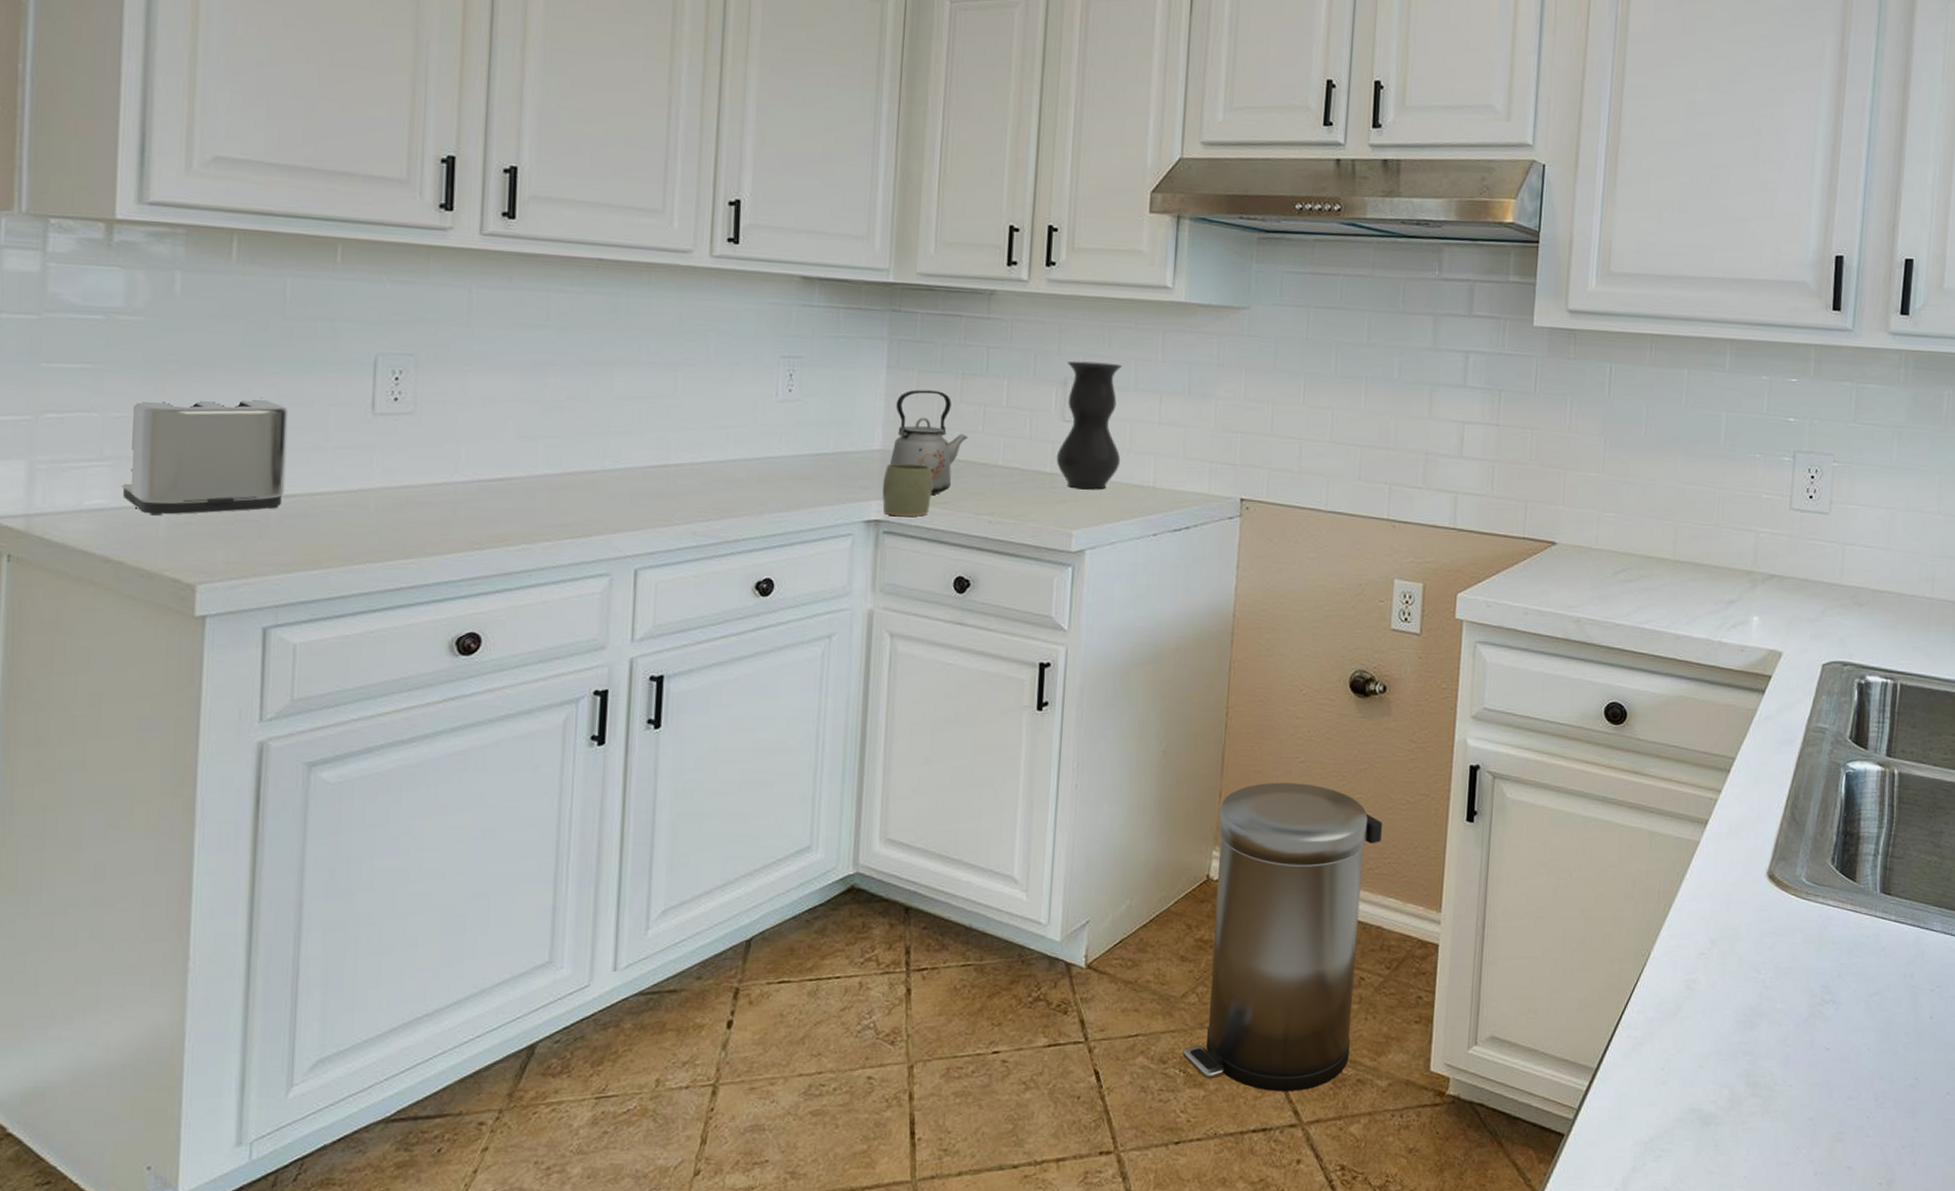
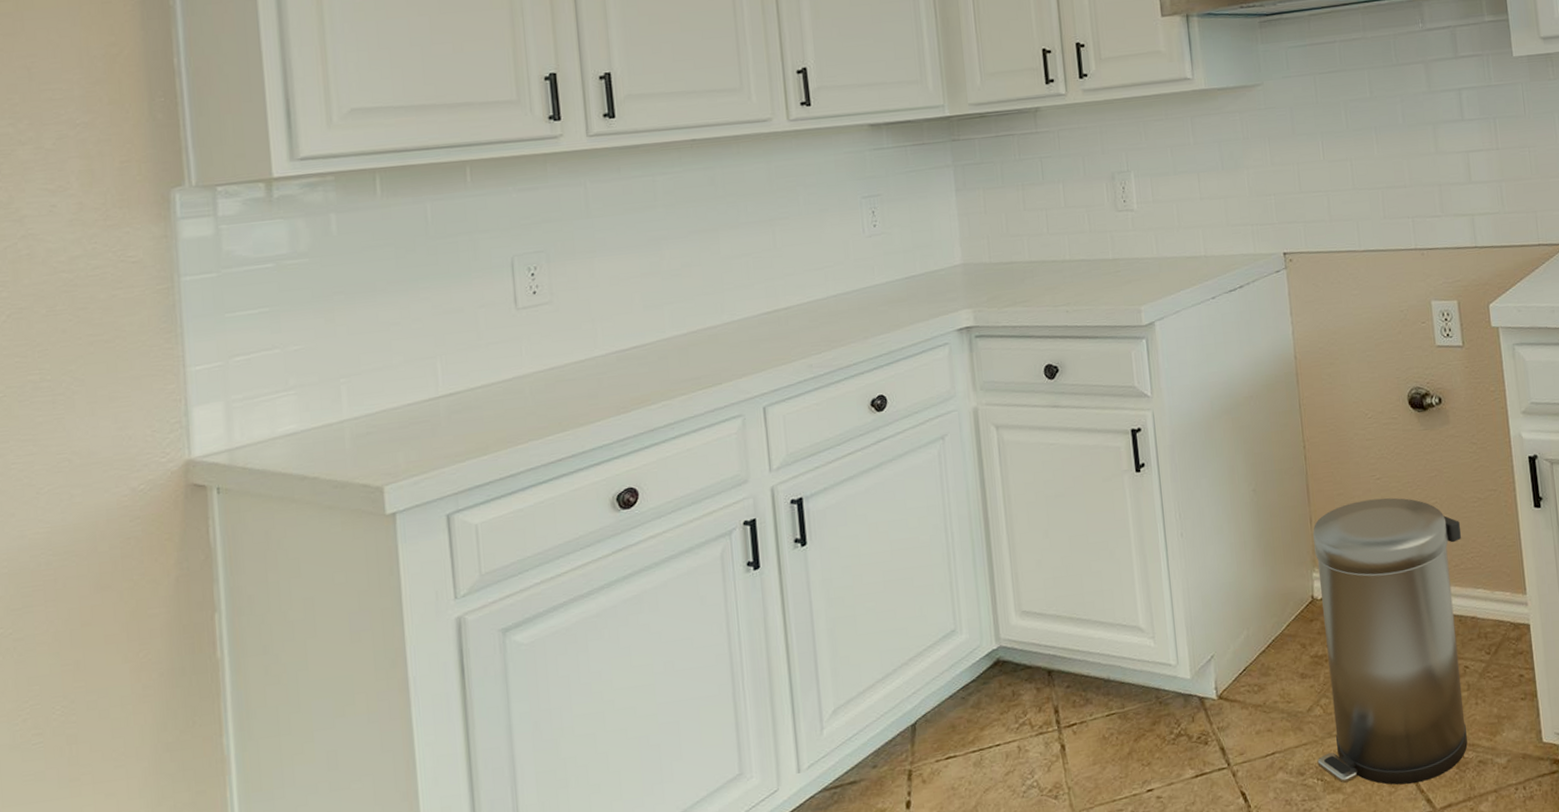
toaster: present [121,398,289,516] -> none [307,311,449,432]
mug: present [882,463,933,517] -> none [967,270,1013,321]
kettle: present [889,389,968,495] -> none [968,203,1036,296]
vase: present [1056,361,1123,490] -> none [1111,153,1173,269]

